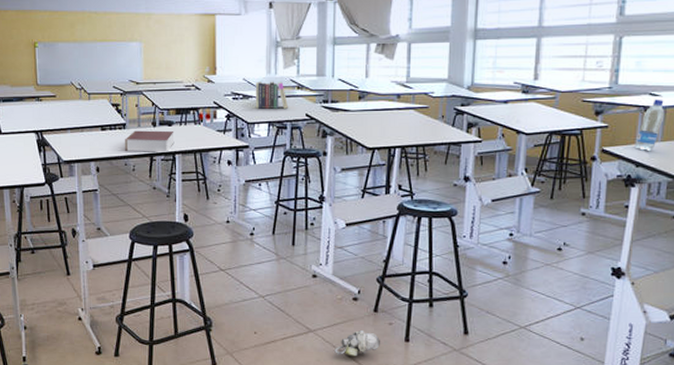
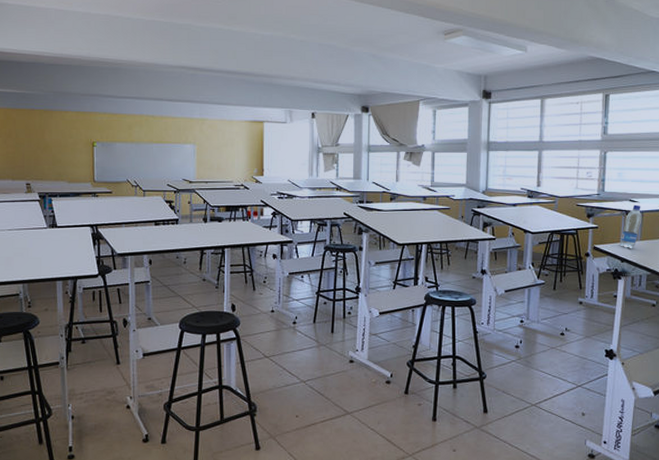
book: present [125,130,175,152] -> none [177,226,224,246]
books: present [255,81,289,109] -> none [298,182,329,208]
crumpled paper: present [334,329,380,357] -> none [370,410,410,437]

